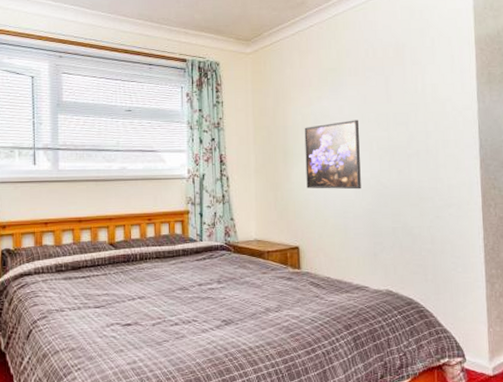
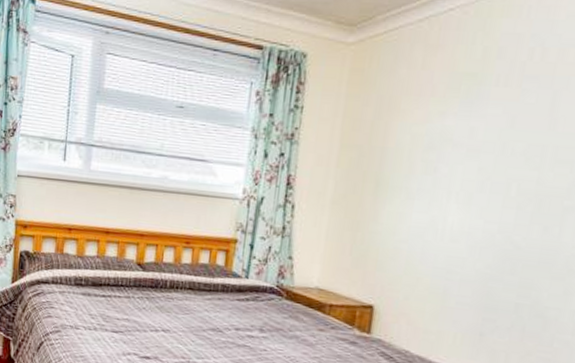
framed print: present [304,120,361,190] -> none [399,149,496,246]

